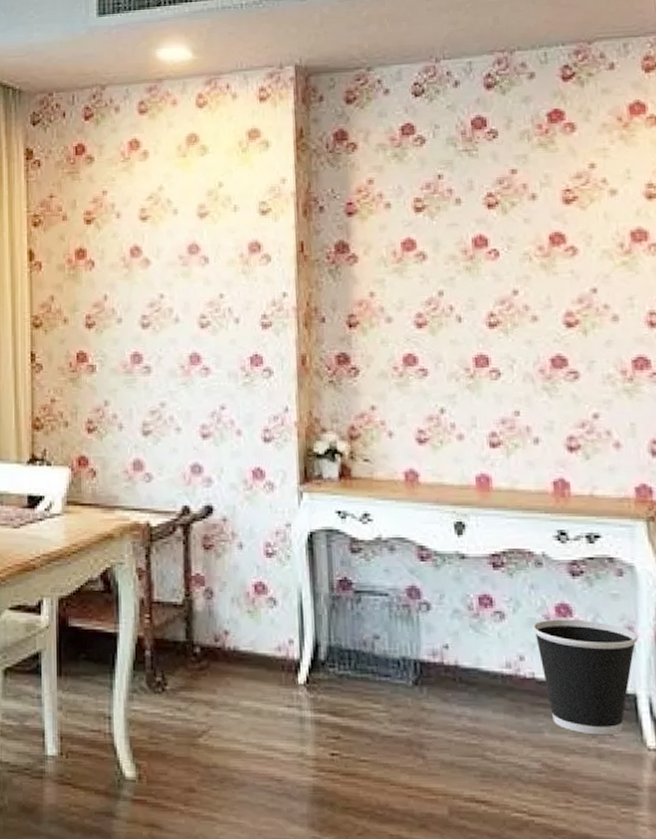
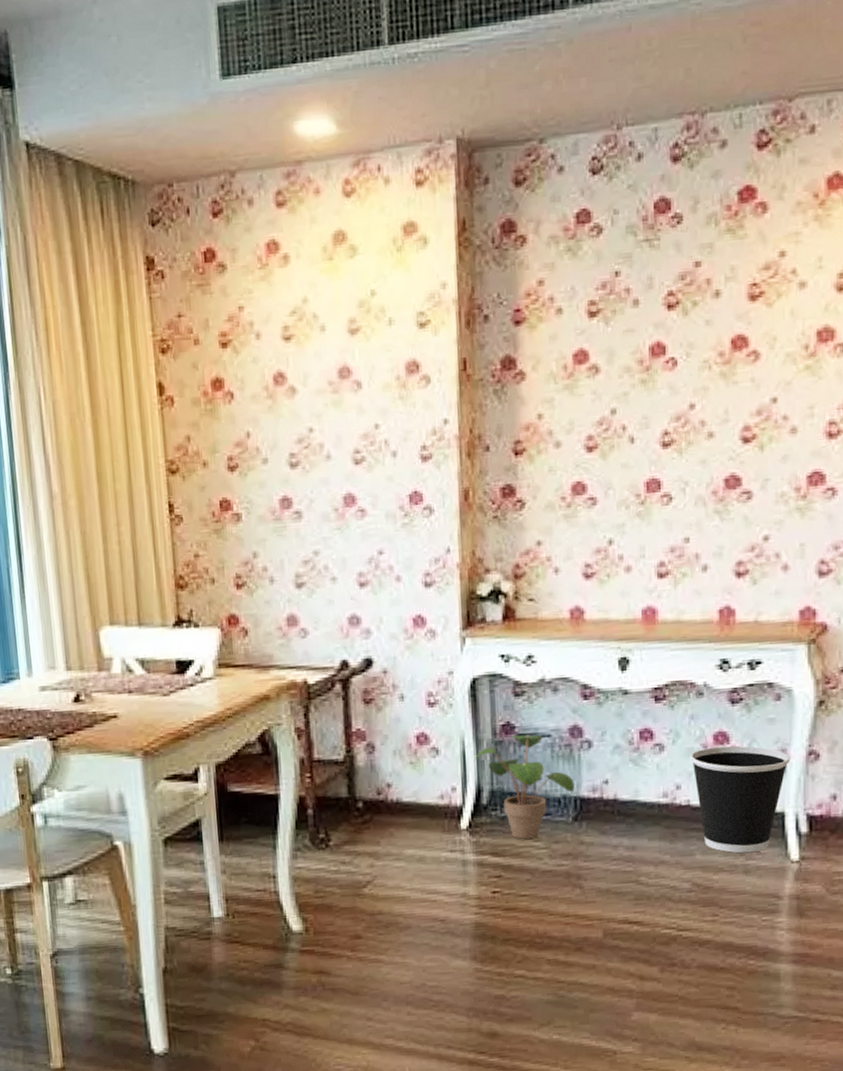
potted plant: none [311,592,414,700] -> present [474,735,575,839]

